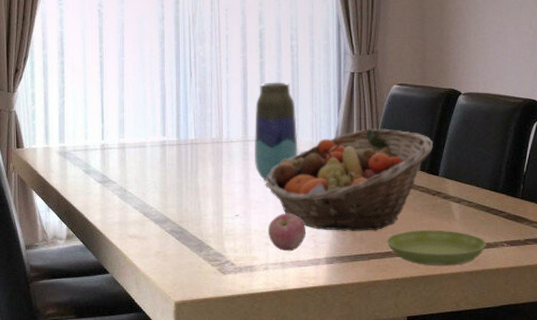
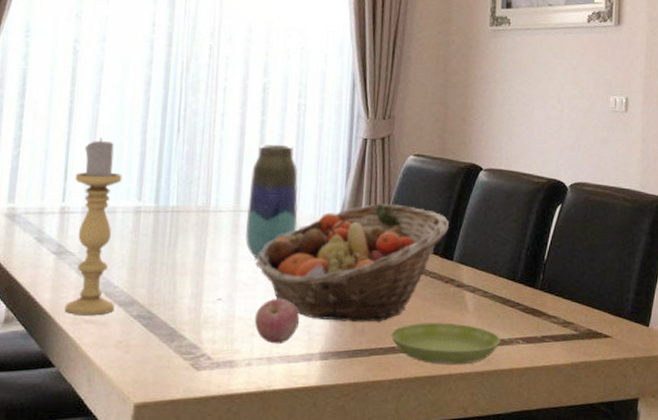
candle holder: none [110,85,152,232] -> present [64,137,122,316]

